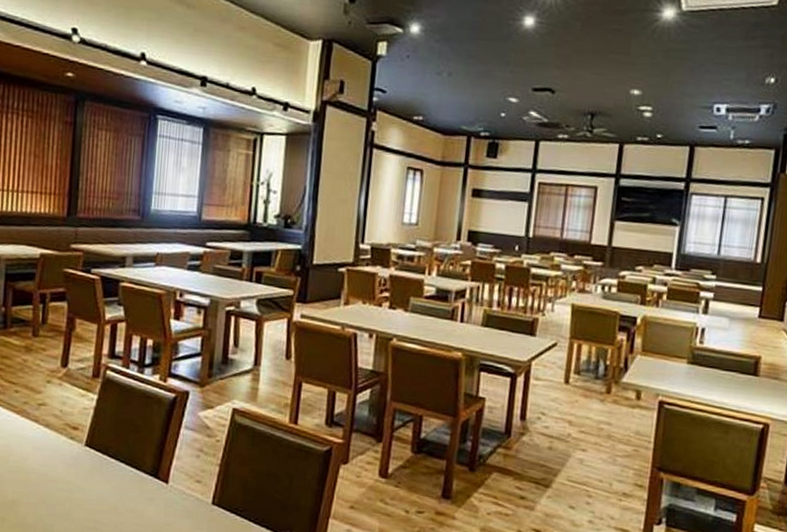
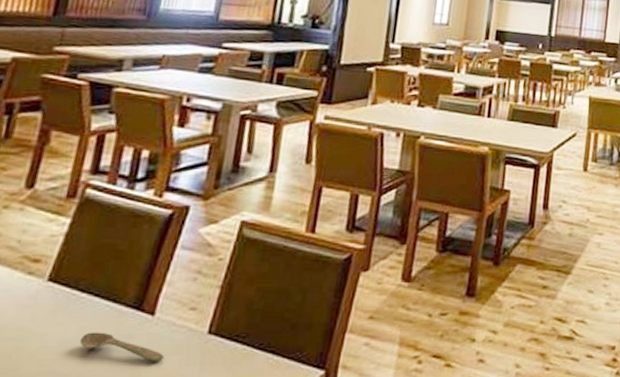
spoon: none [113,491,178,523] -> present [79,332,164,362]

